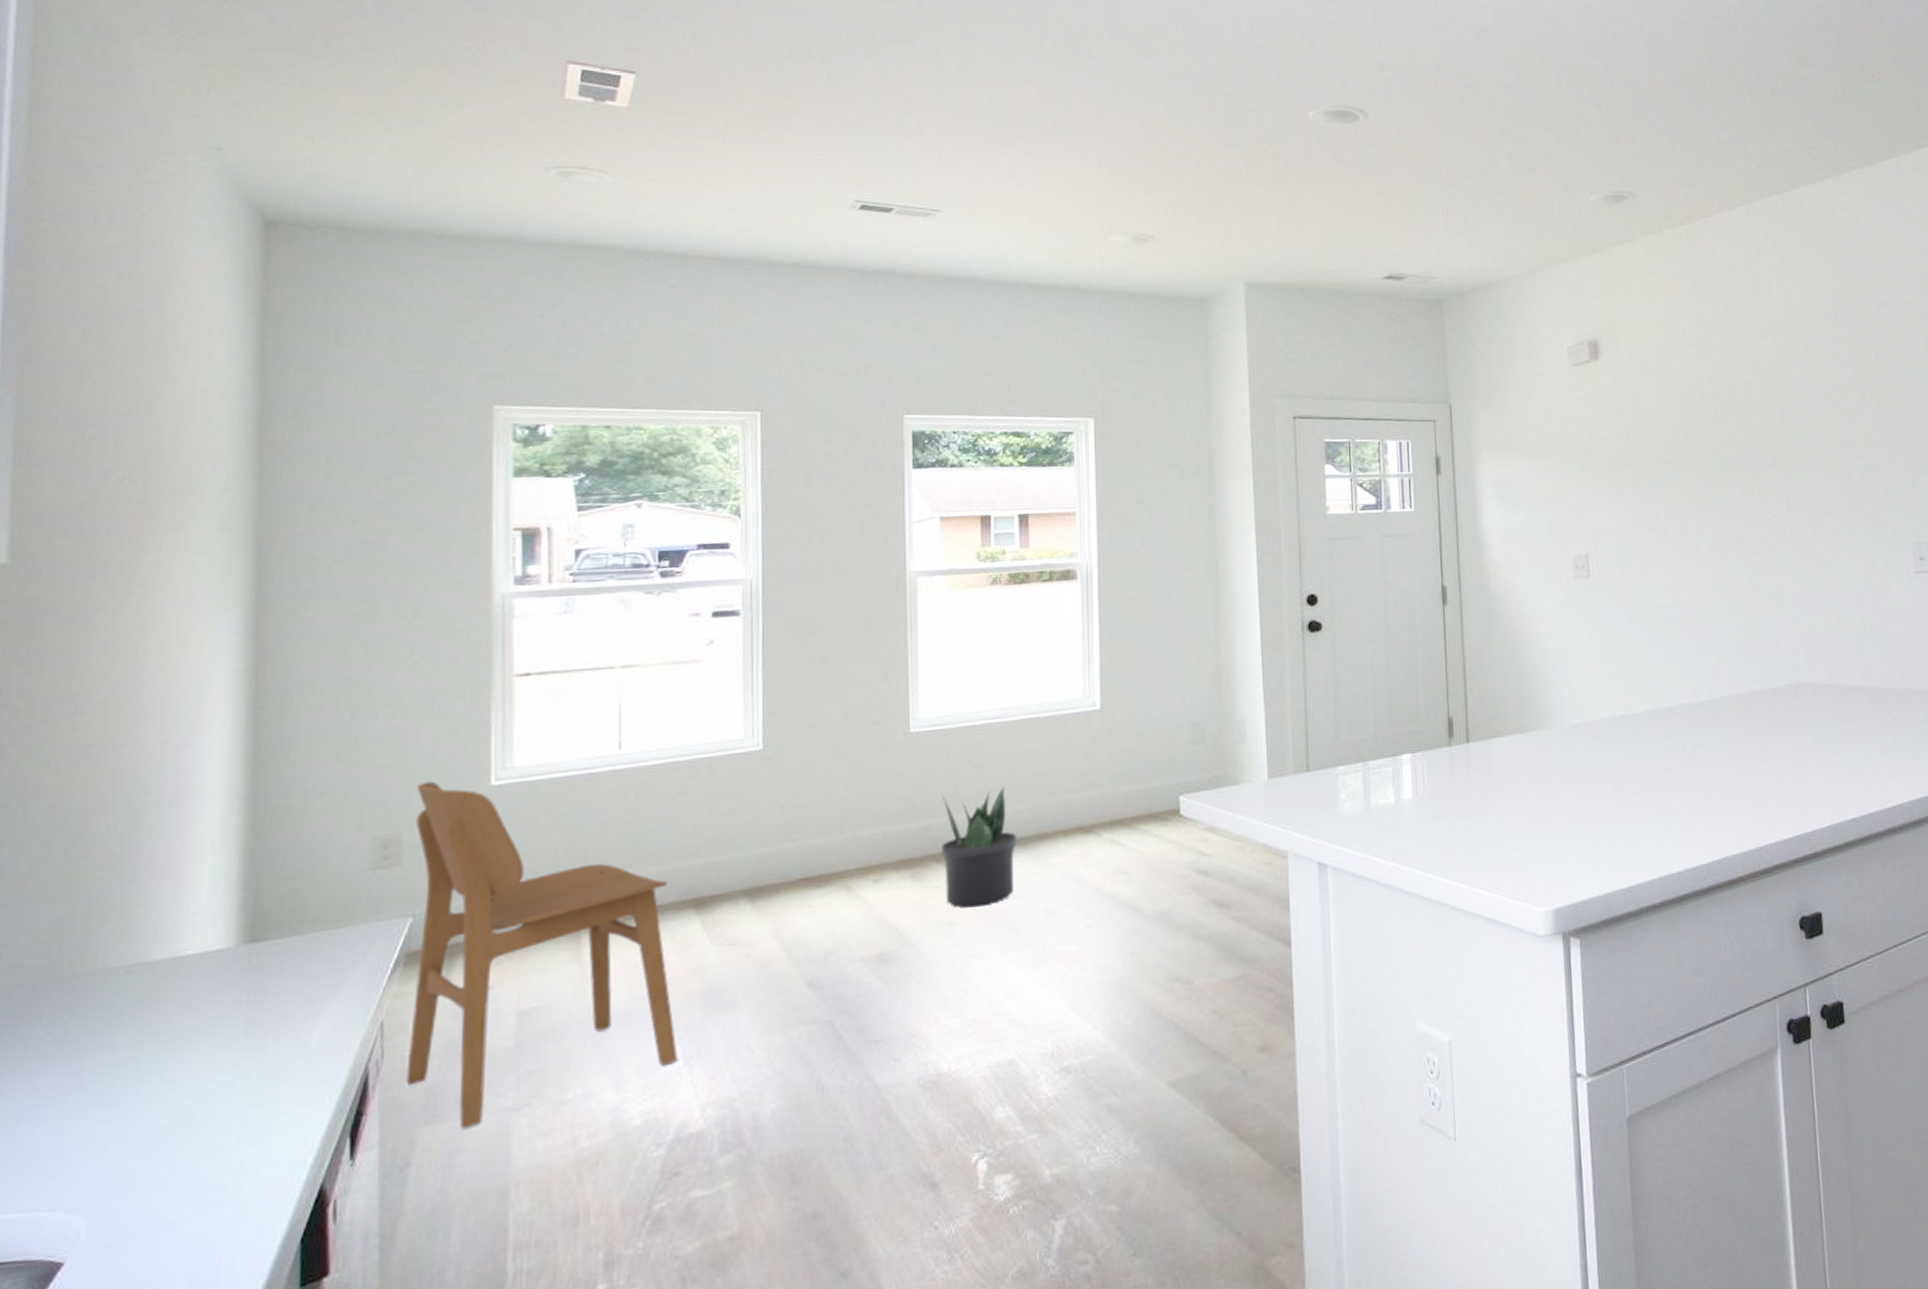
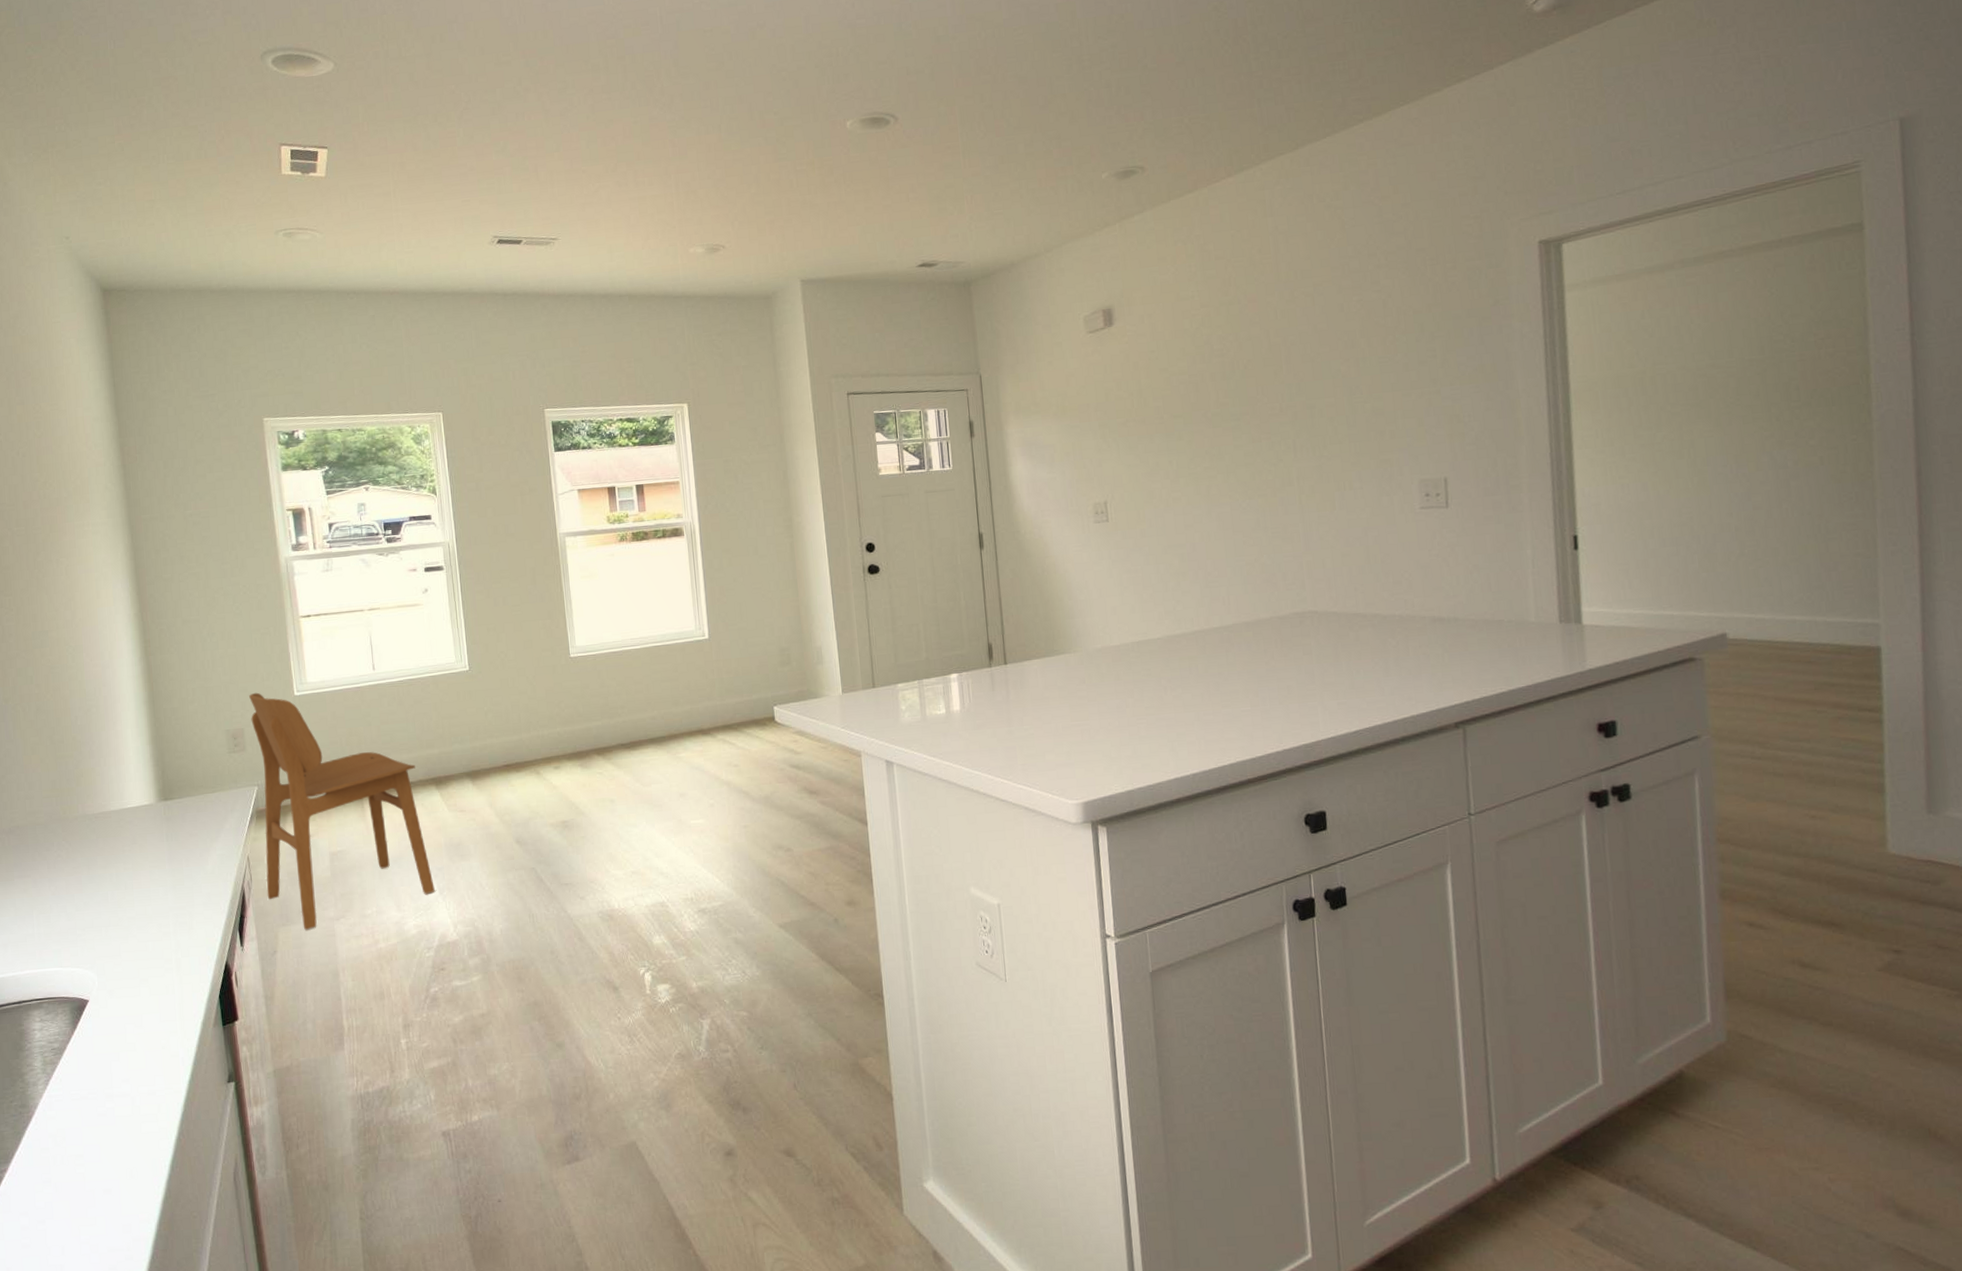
planter: present [941,786,1017,908] -> none [596,698,655,789]

